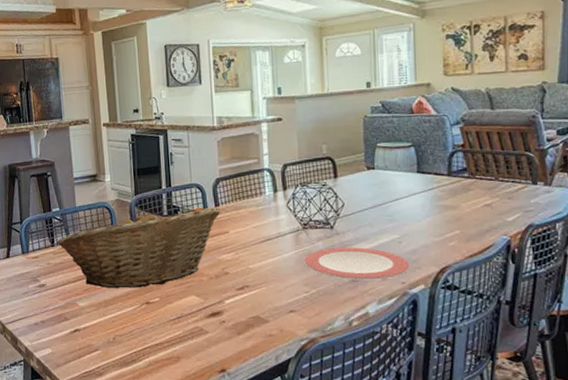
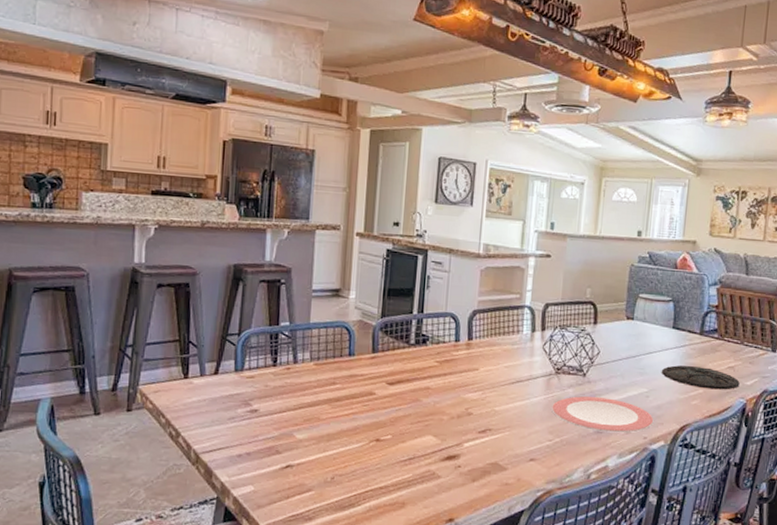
fruit basket: present [57,207,221,289] -> none [280,335,474,423]
plate: none [412,207,500,229] -> present [662,365,740,390]

